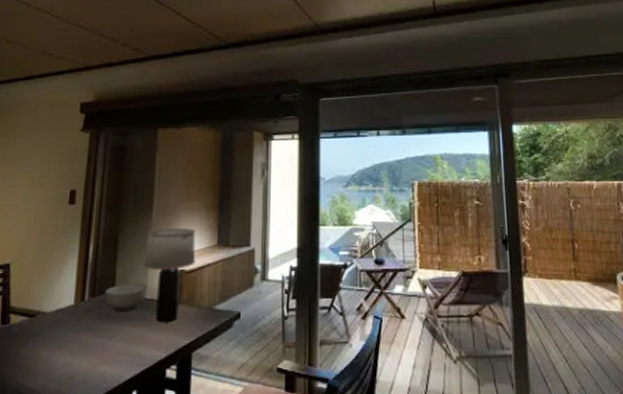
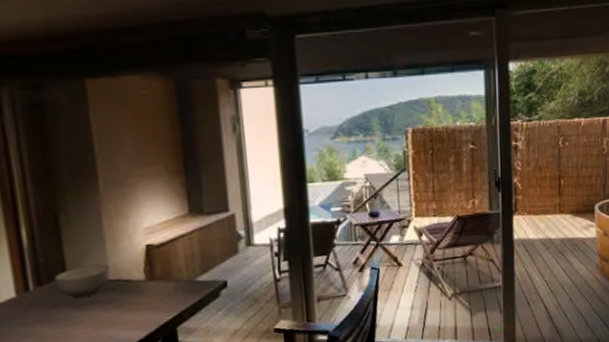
table lamp: present [143,228,196,323] -> none [96,197,166,303]

